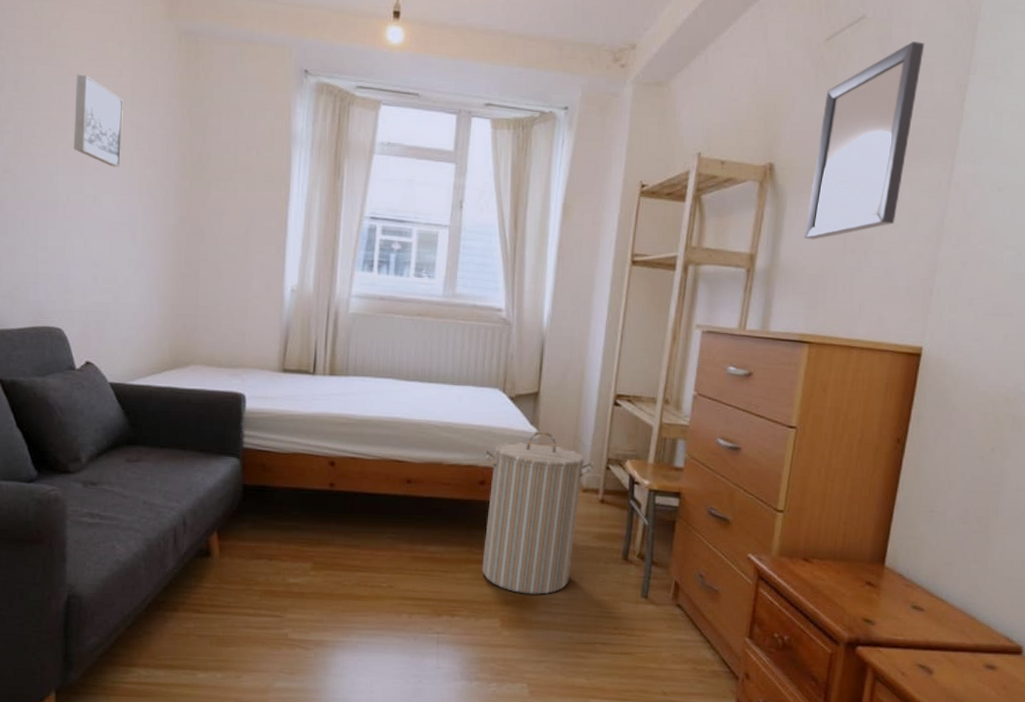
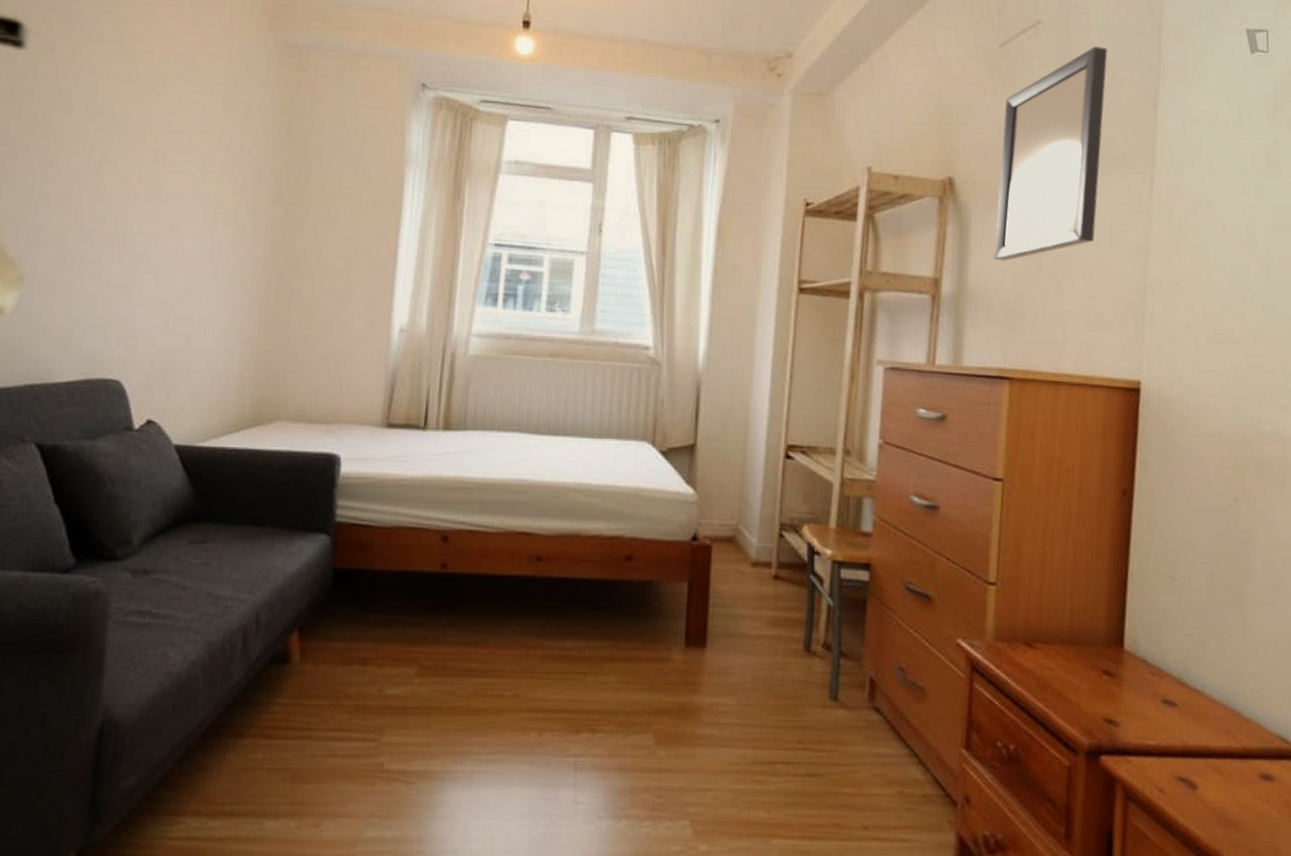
wall art: present [74,74,123,167] -> none [151,91,212,192]
laundry hamper: present [482,431,594,595] -> none [630,492,764,700]

